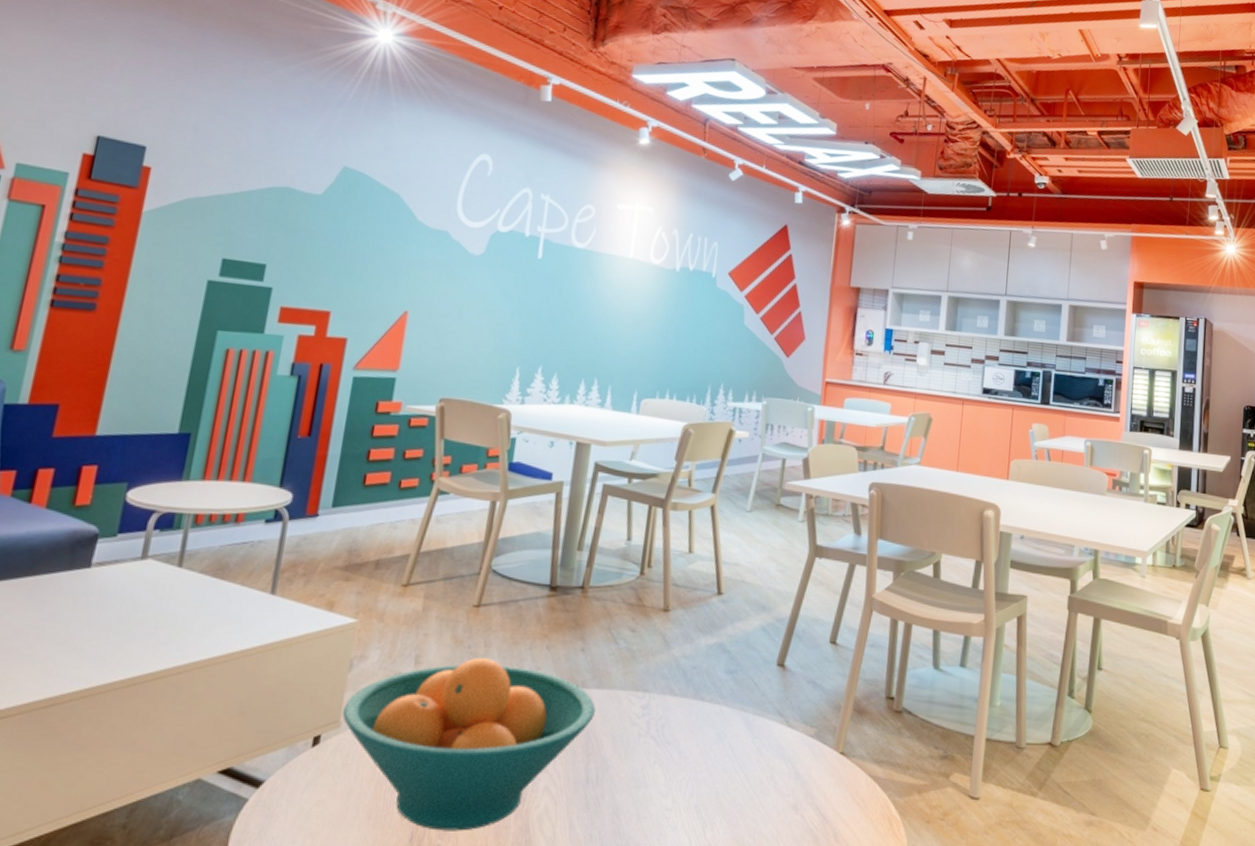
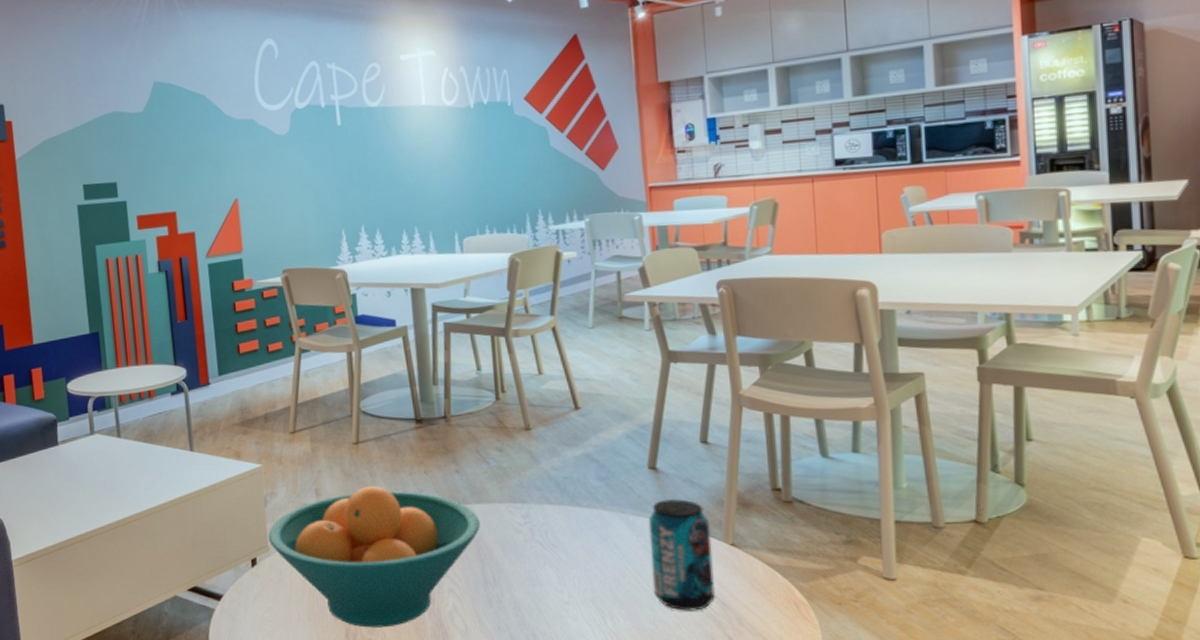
beverage can: none [758,699,825,824] -> present [648,498,715,611]

